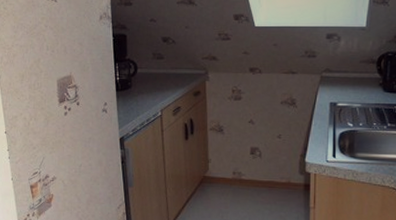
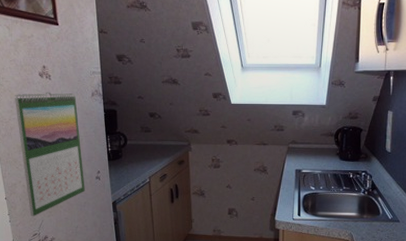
calendar: none [18,14,91,153] -> present [15,91,85,216]

